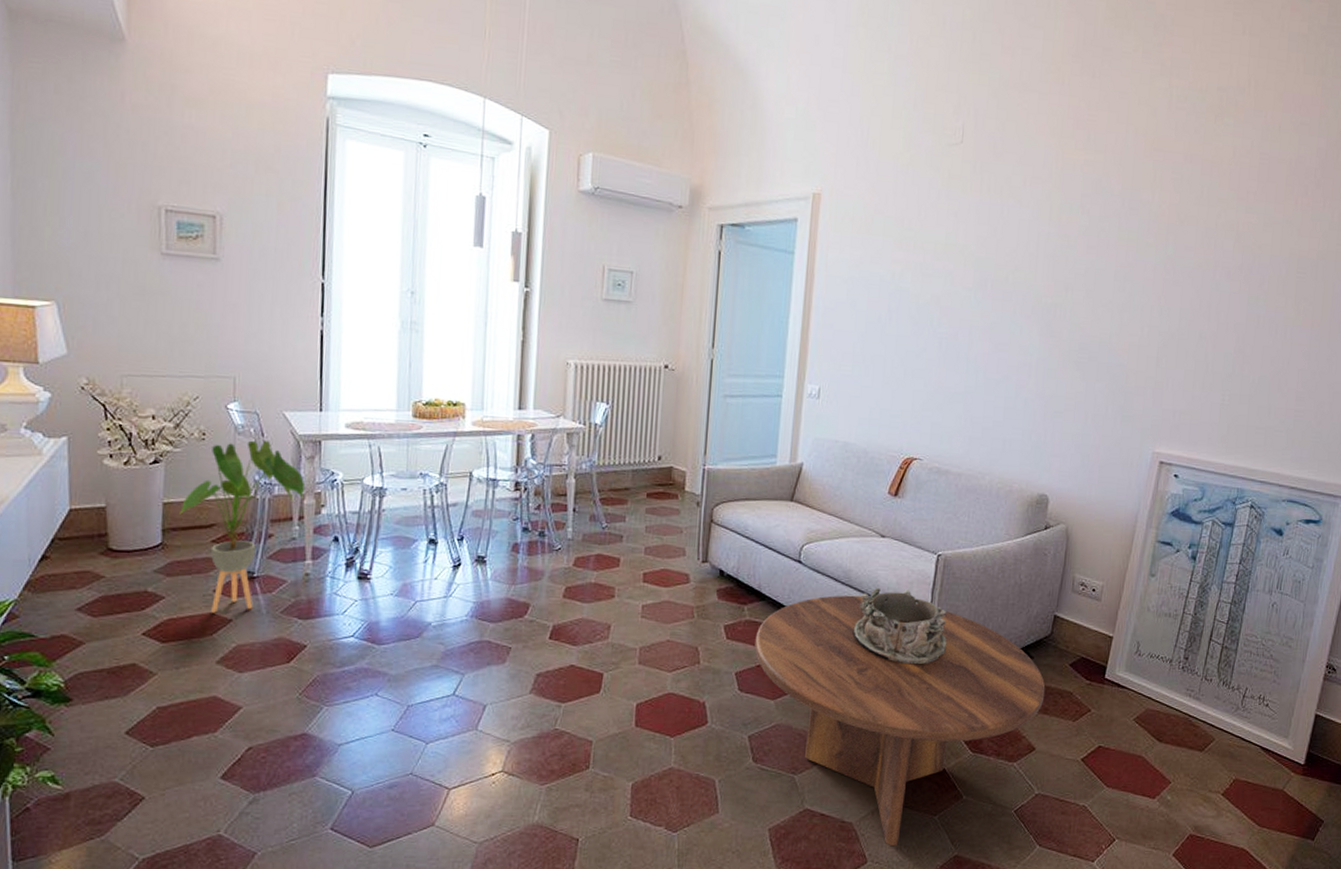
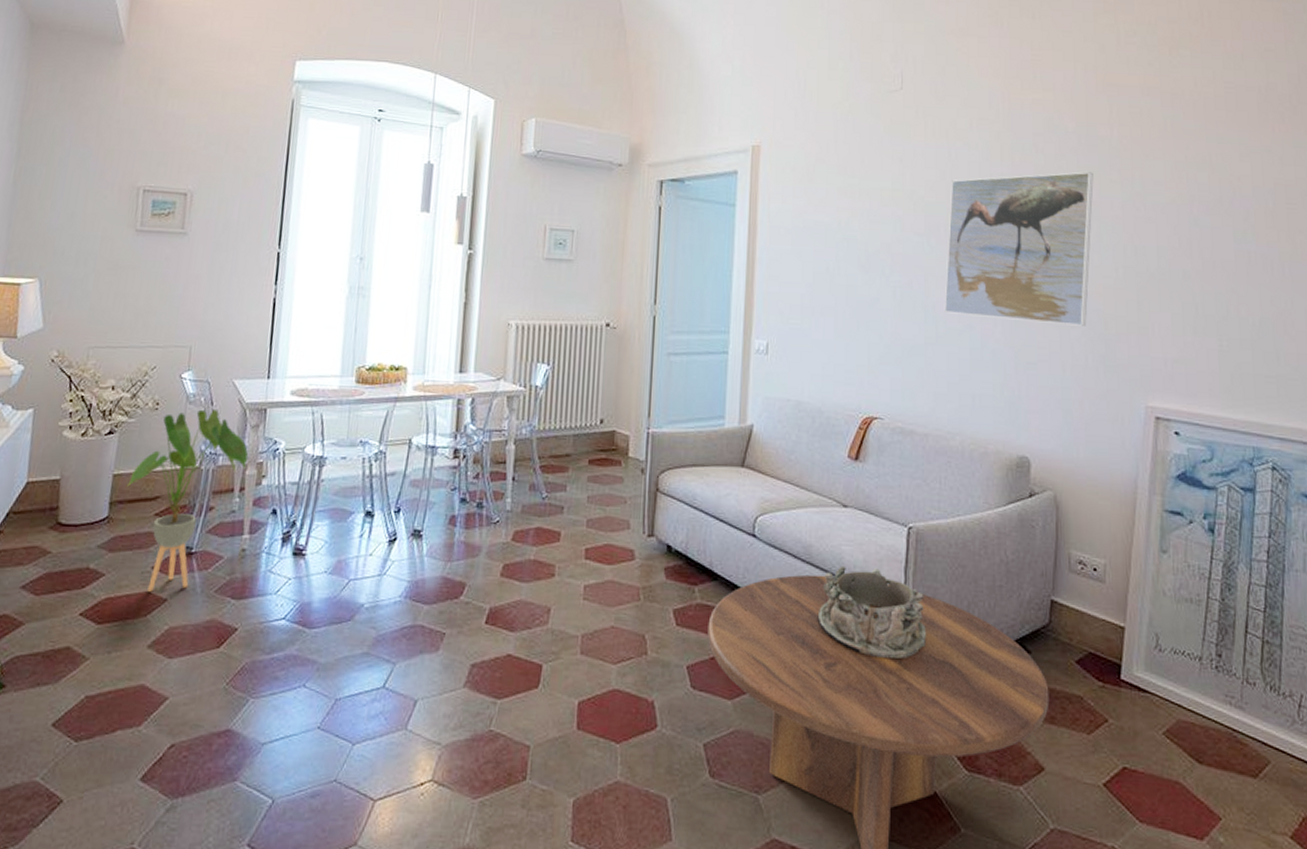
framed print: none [984,234,1132,380] -> present [944,172,1094,326]

